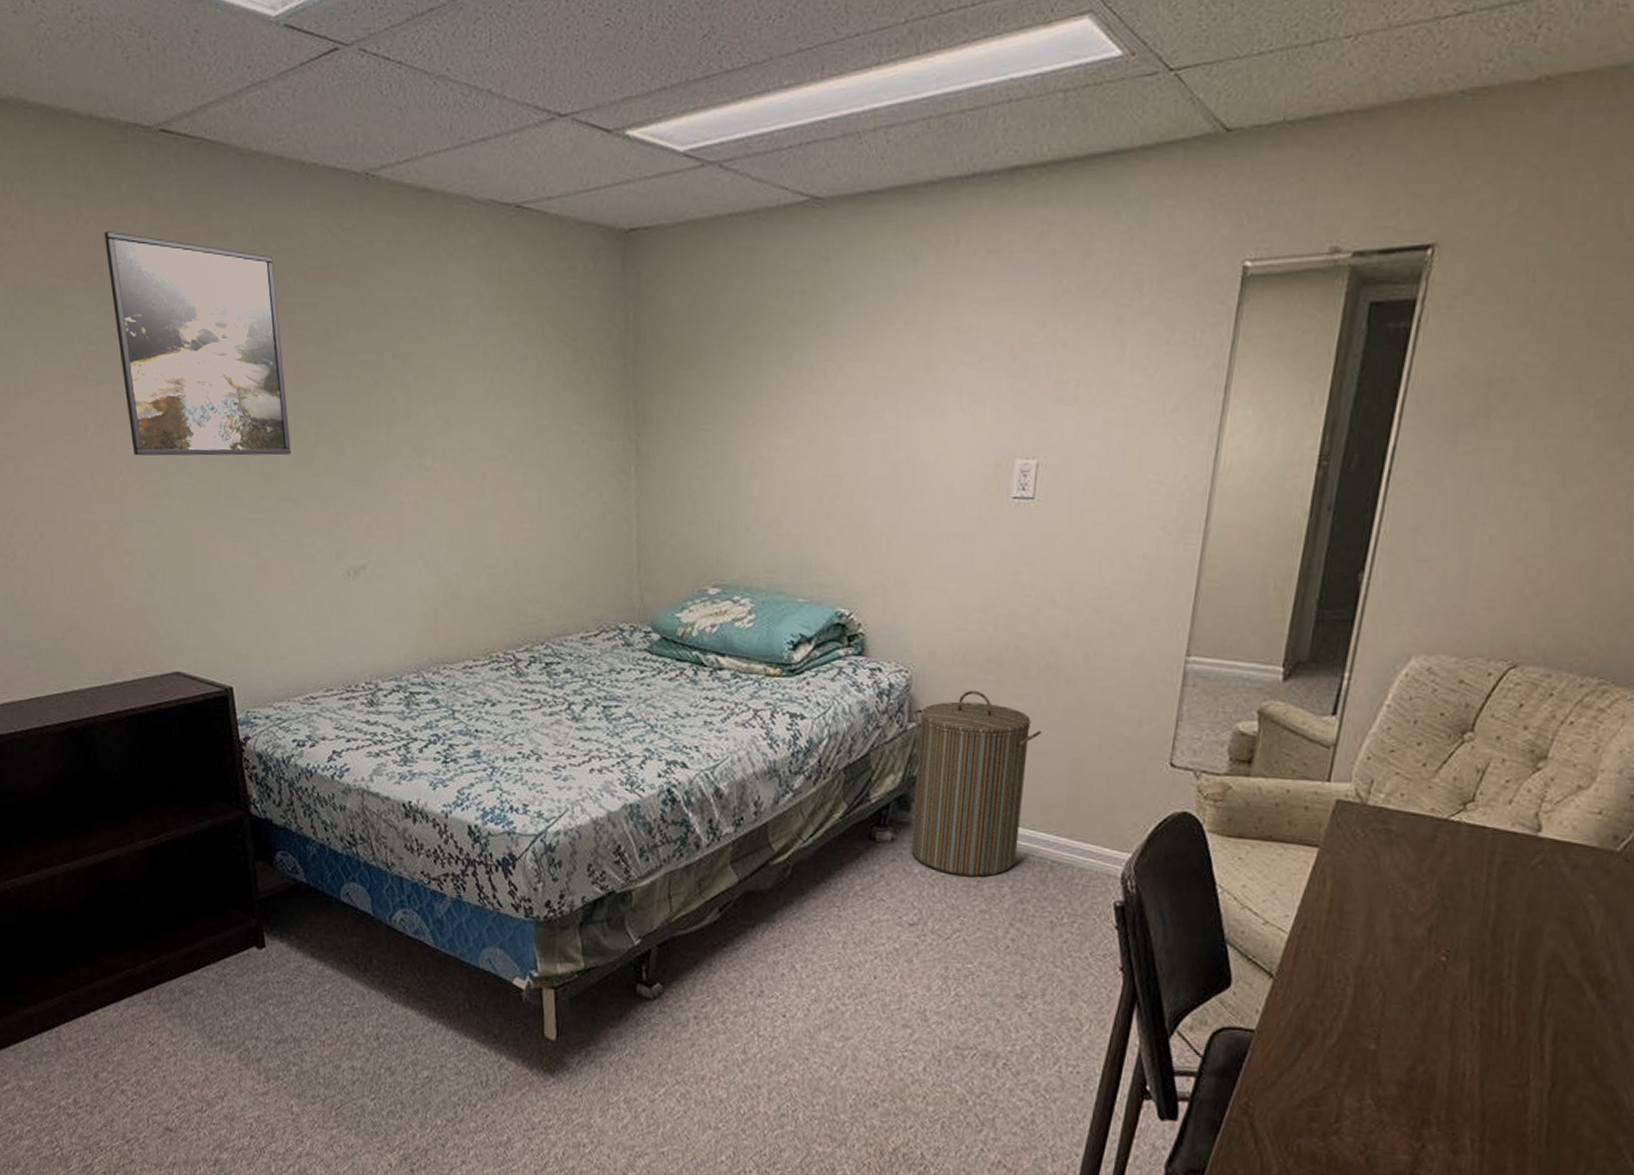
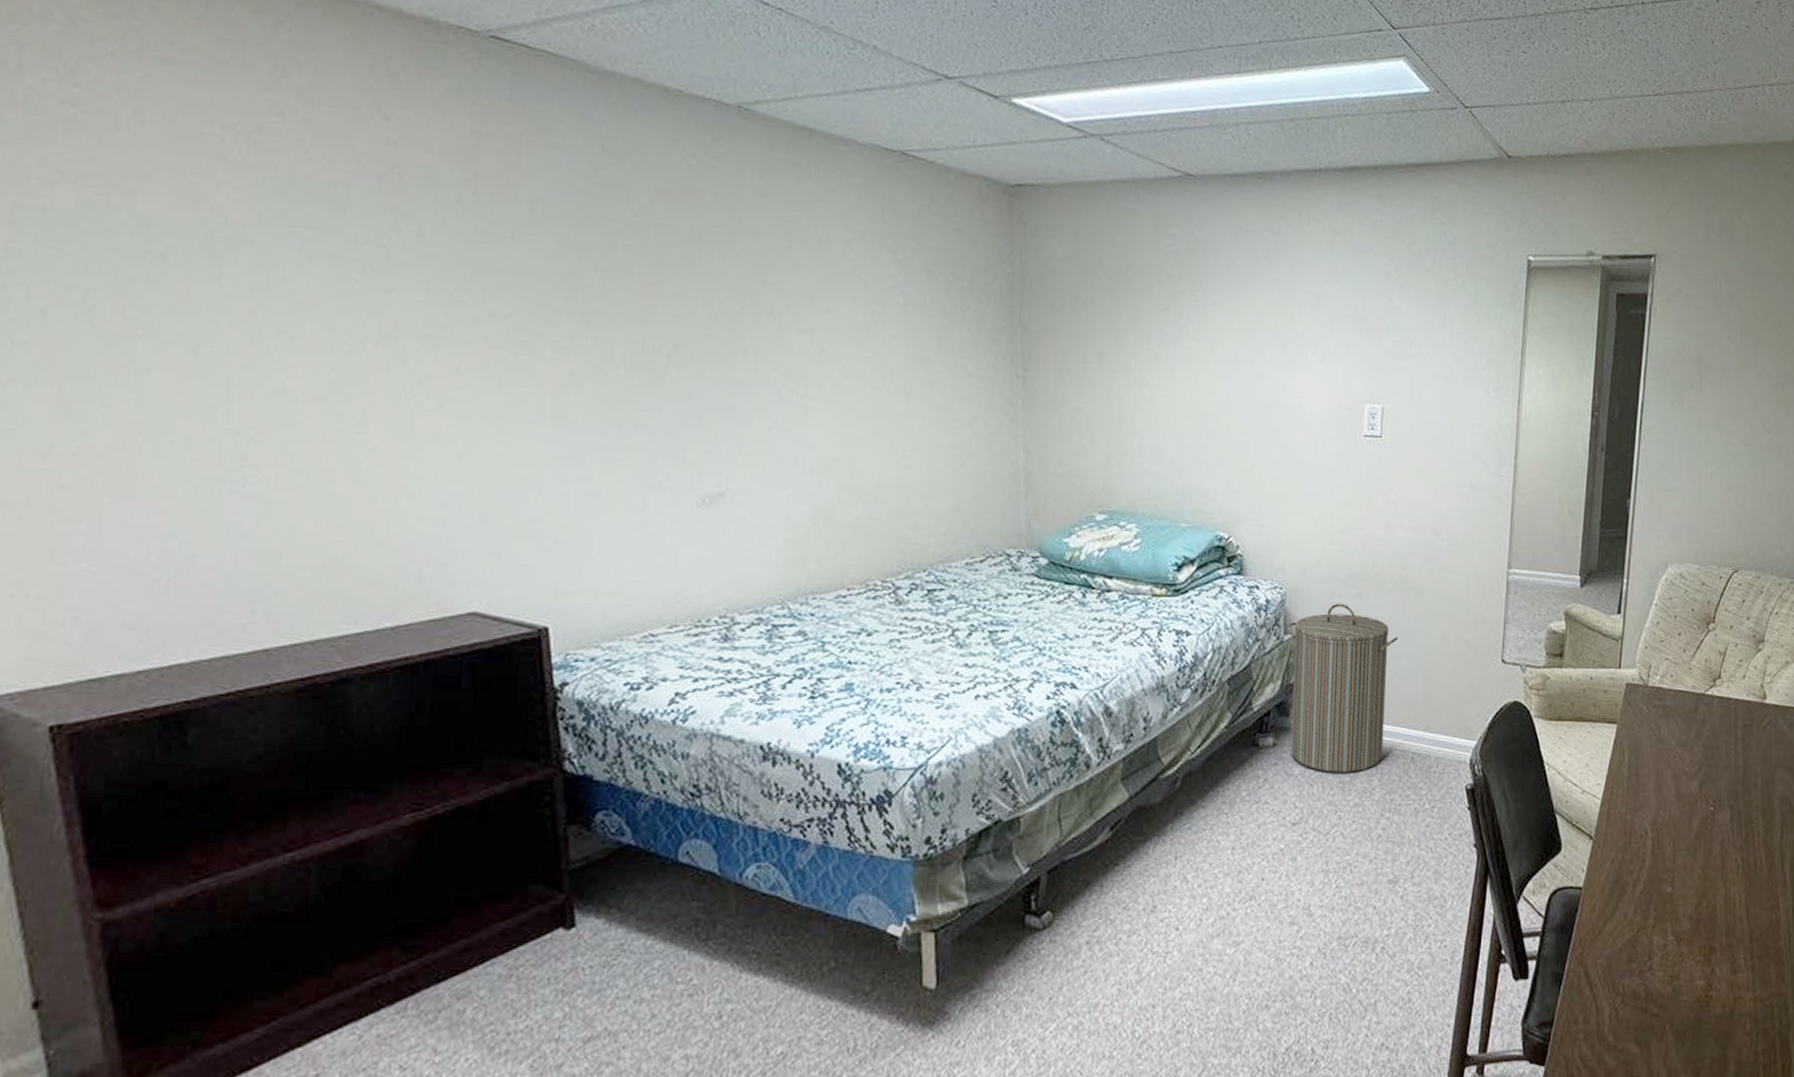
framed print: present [104,231,291,456] -> none [408,131,638,377]

